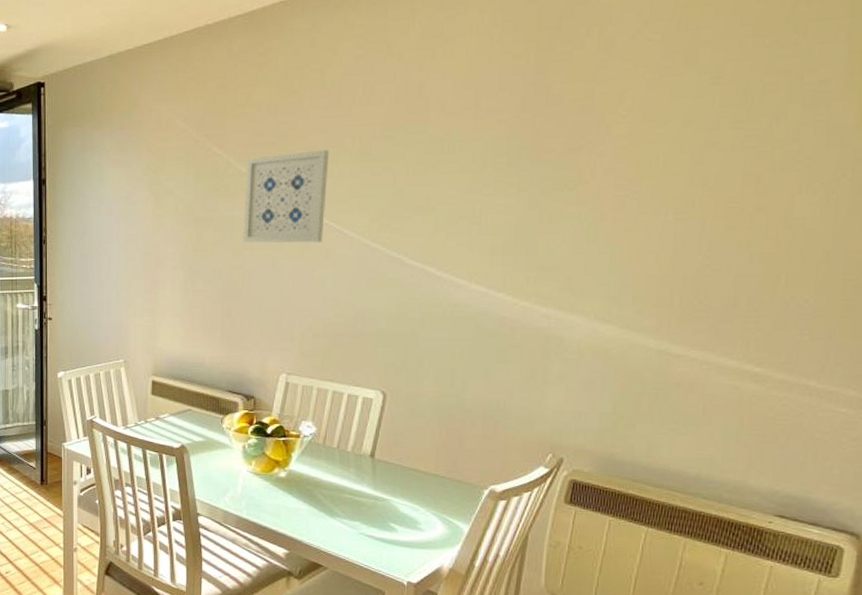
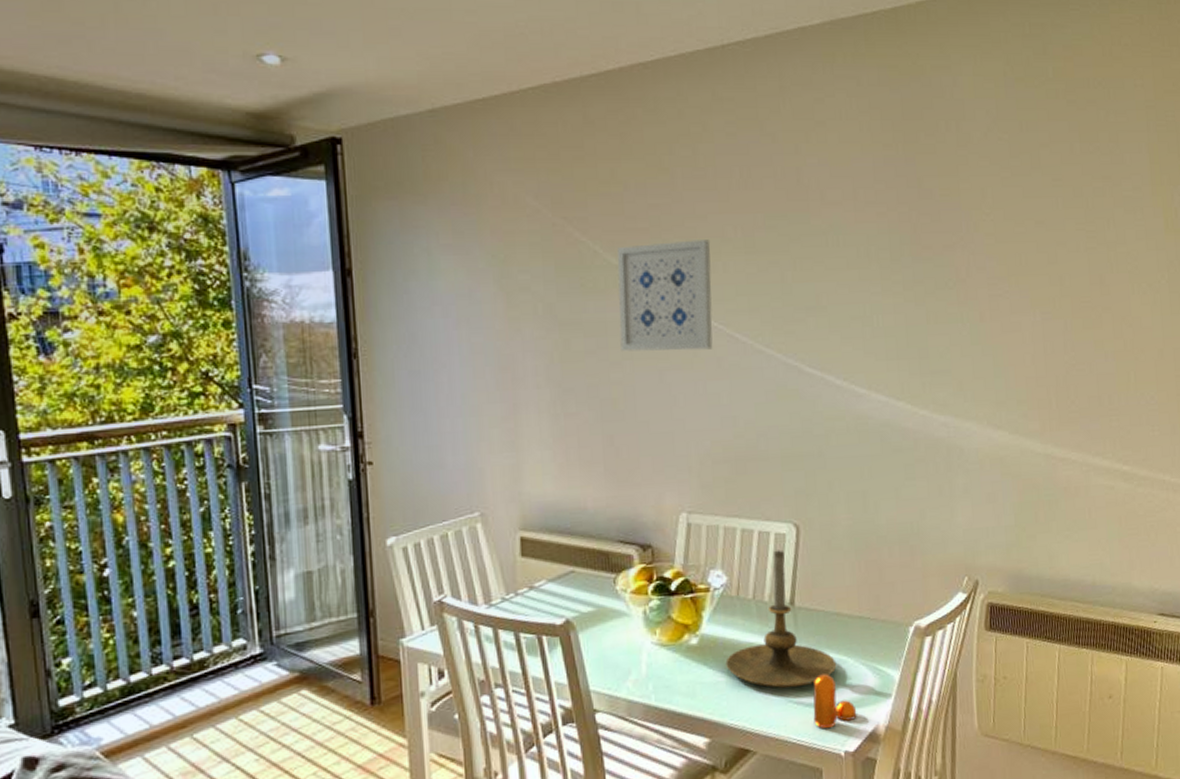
candle holder: none [308,411,409,524] -> present [725,550,837,688]
pepper shaker: none [381,516,423,561] -> present [813,674,857,729]

